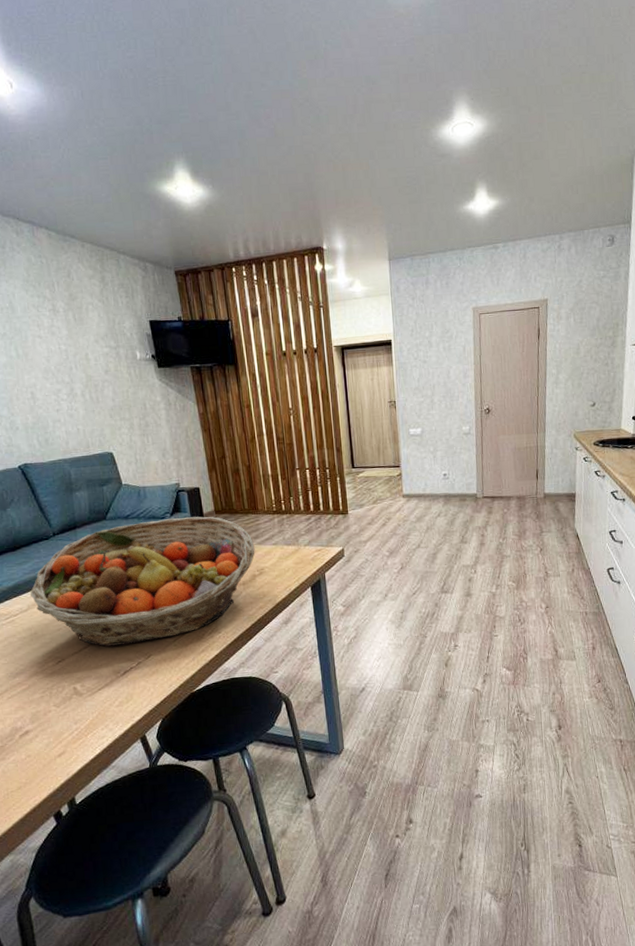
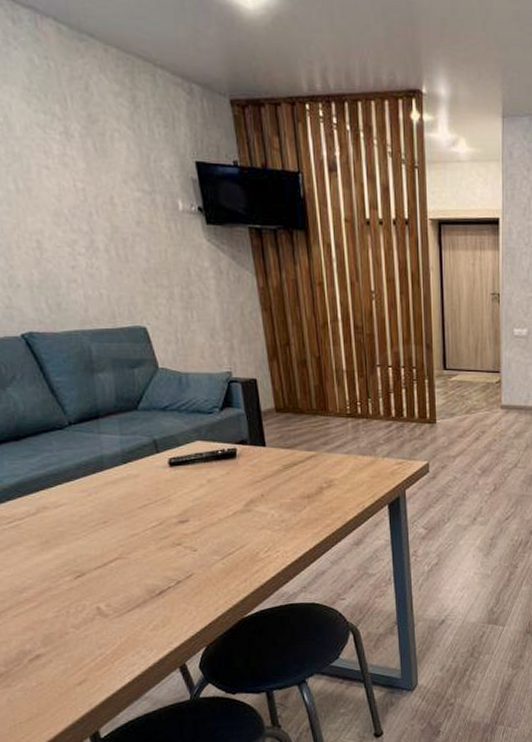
fruit basket: present [30,516,255,647] -> none [40,413,324,561]

